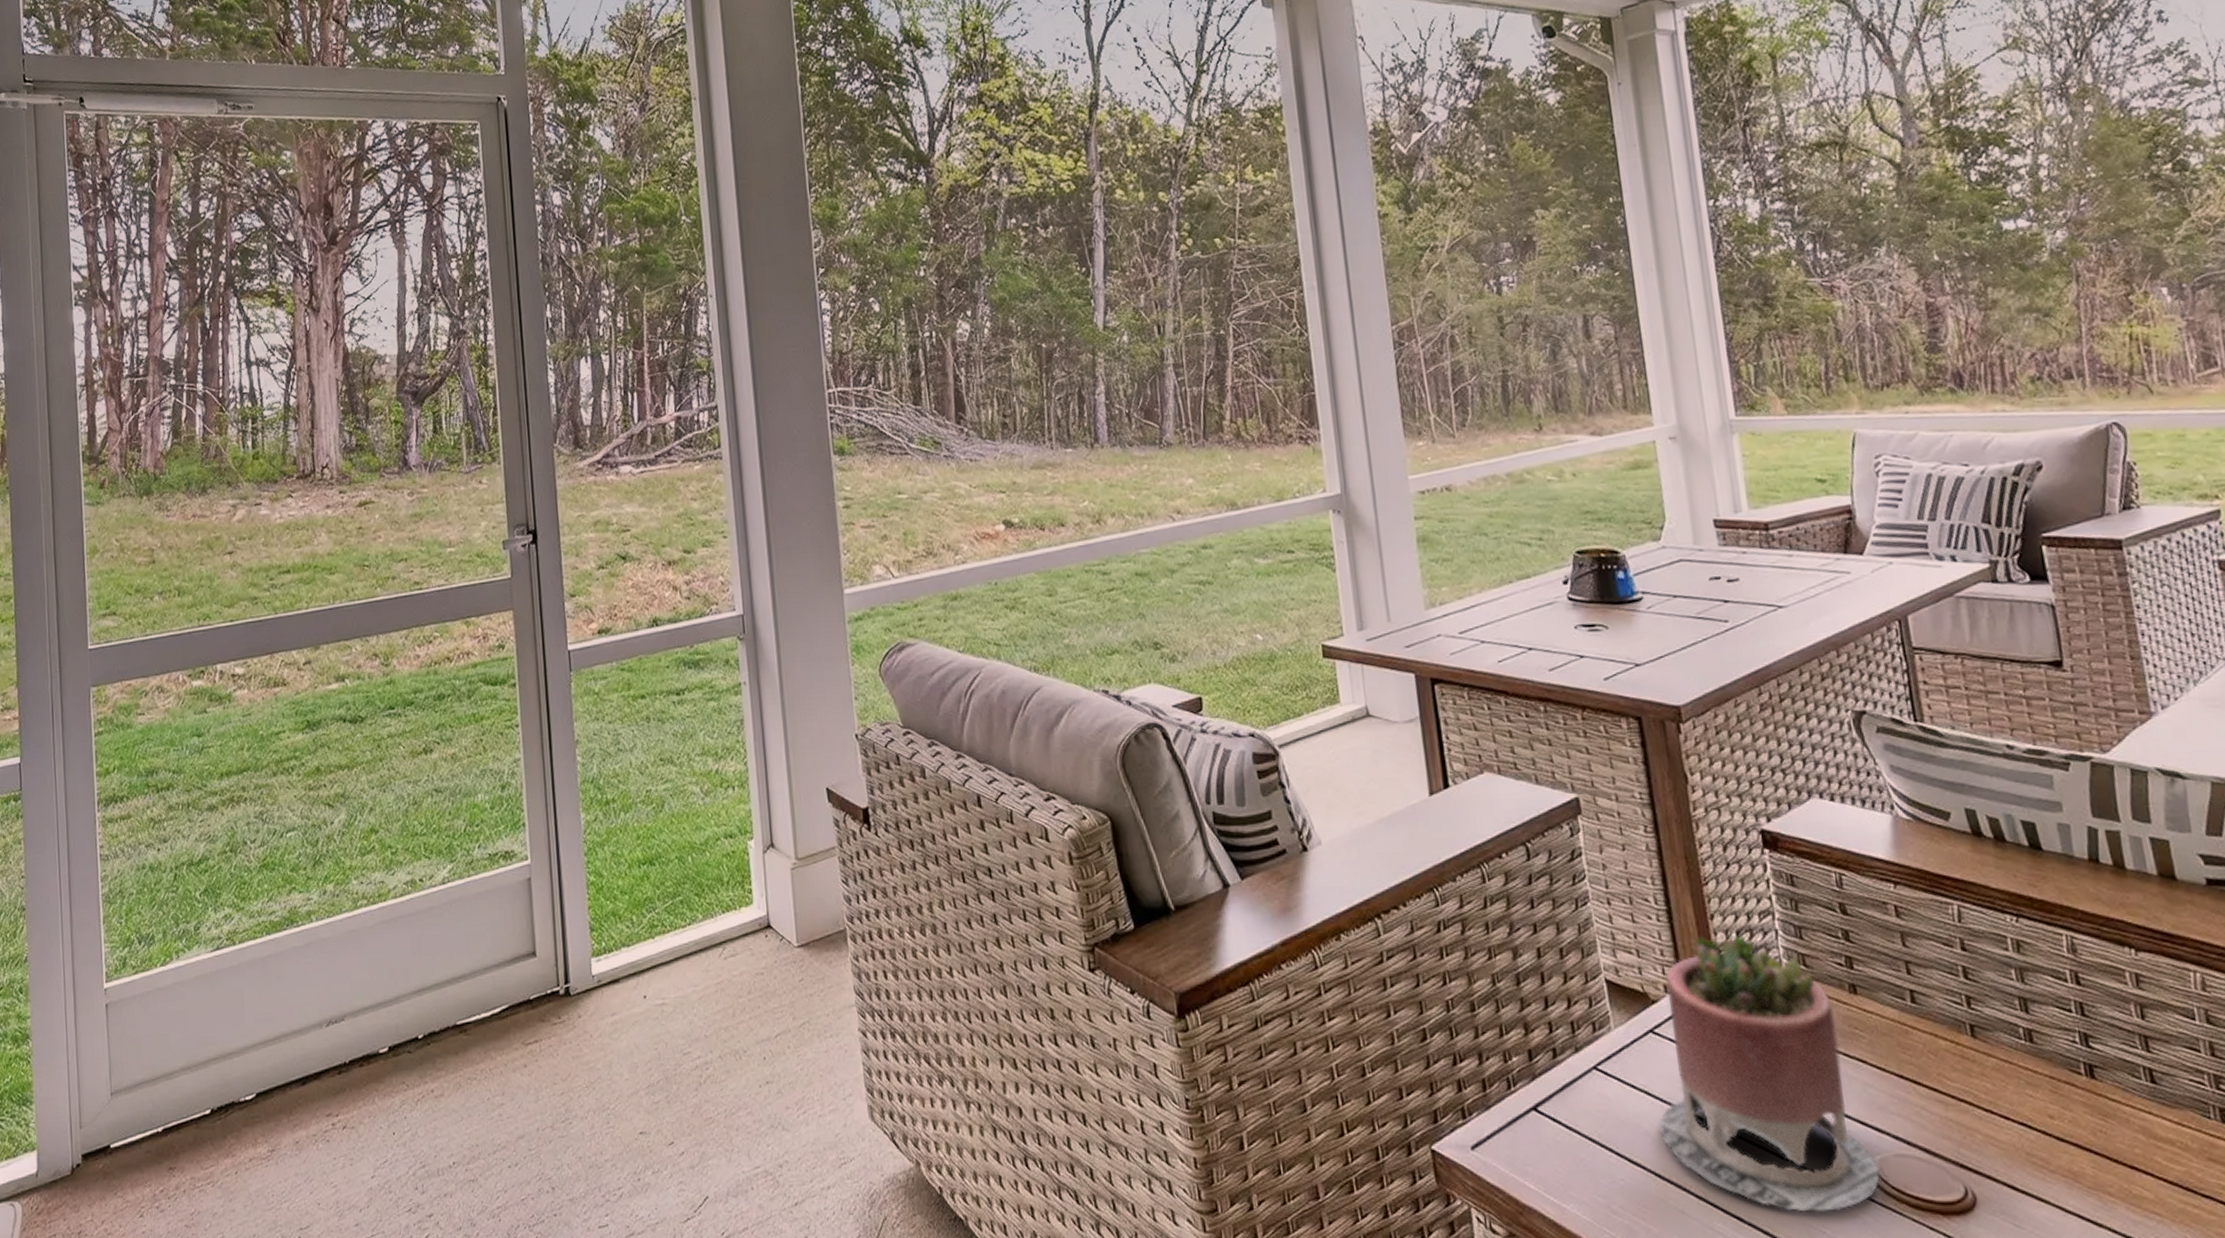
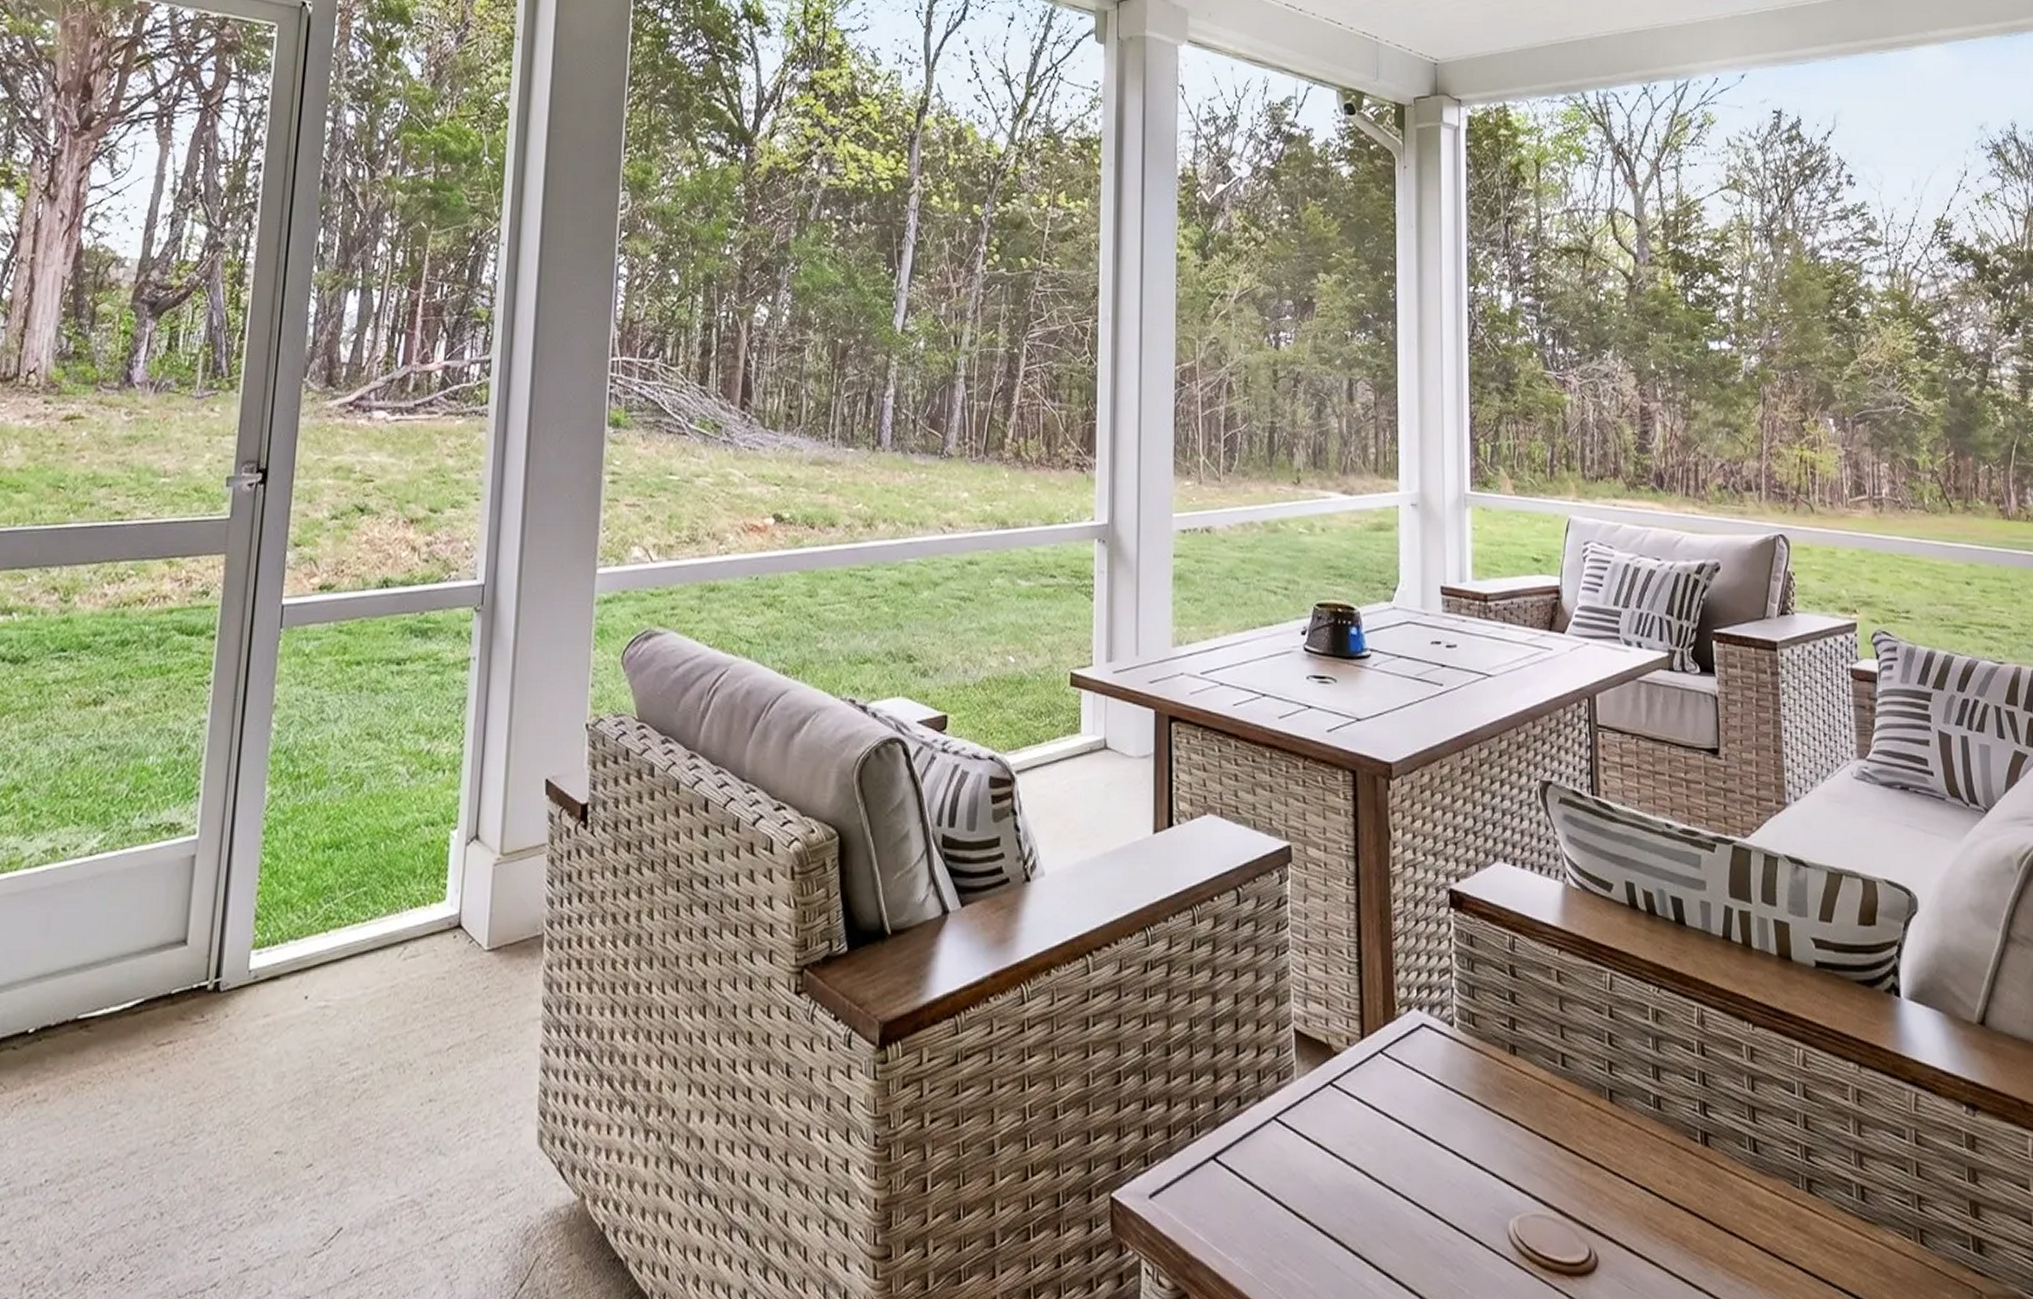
succulent planter: present [1658,934,1881,1212] -> none [1326,991,1518,1270]

